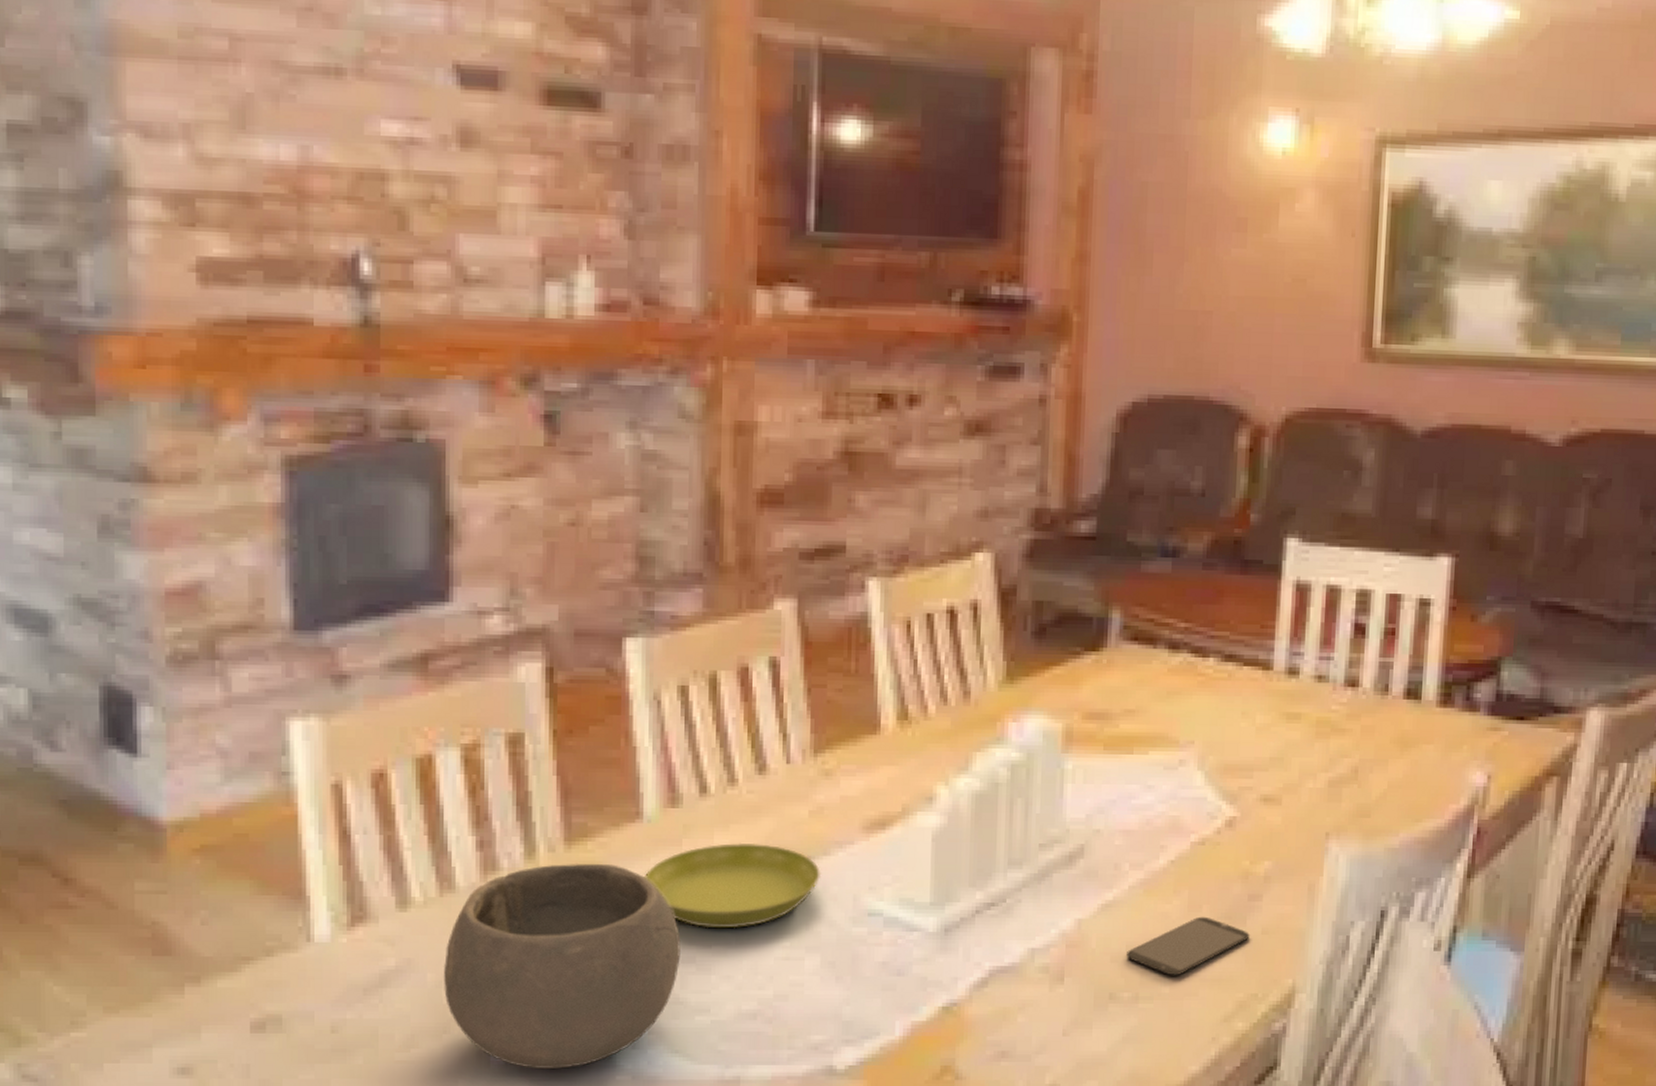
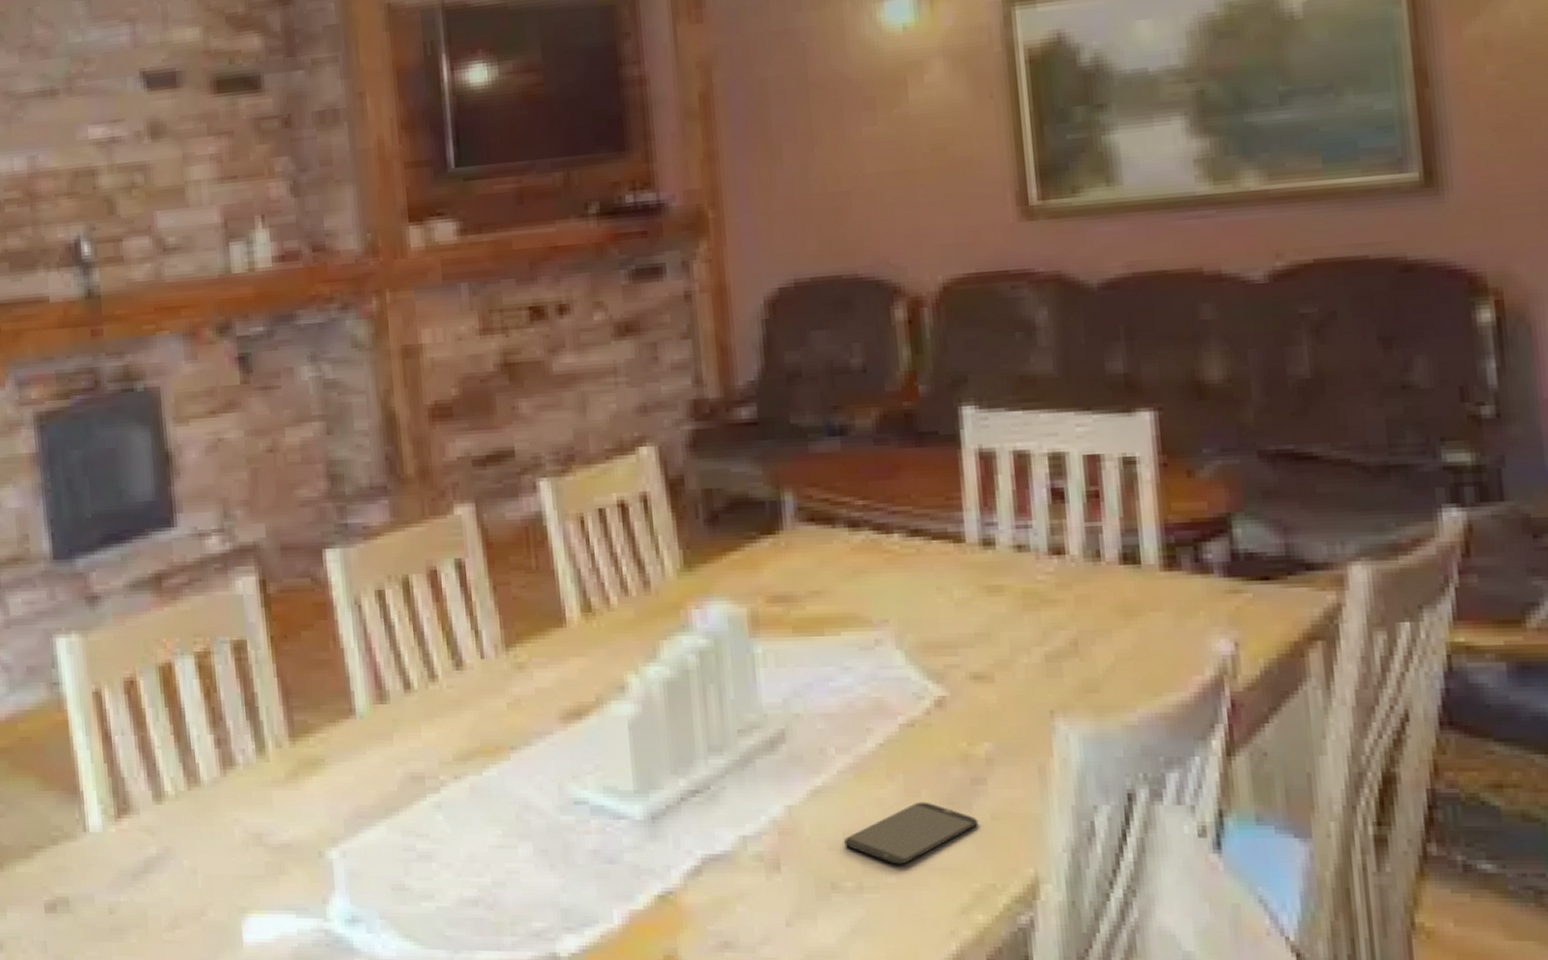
bowl: present [444,863,682,1069] -> none [197,757,403,951]
saucer: present [645,842,822,929] -> none [362,735,525,818]

